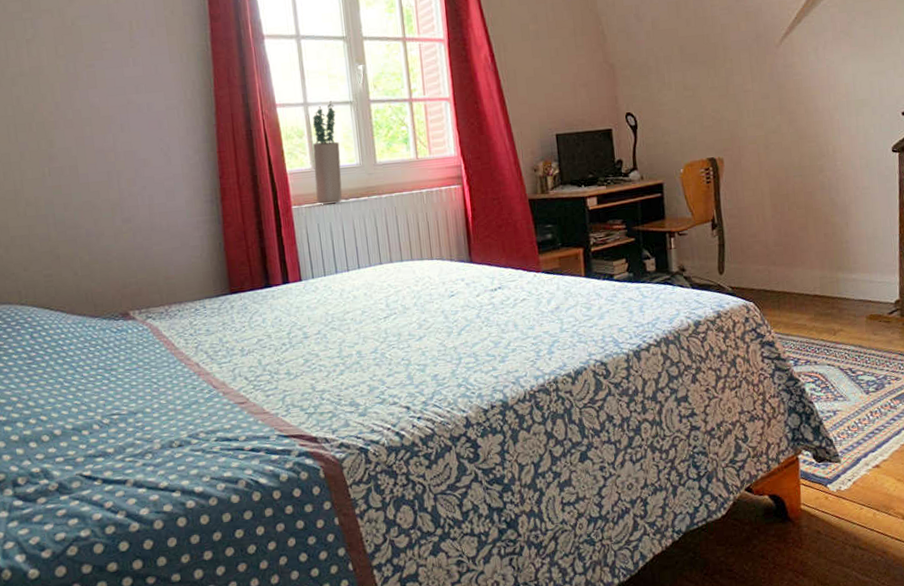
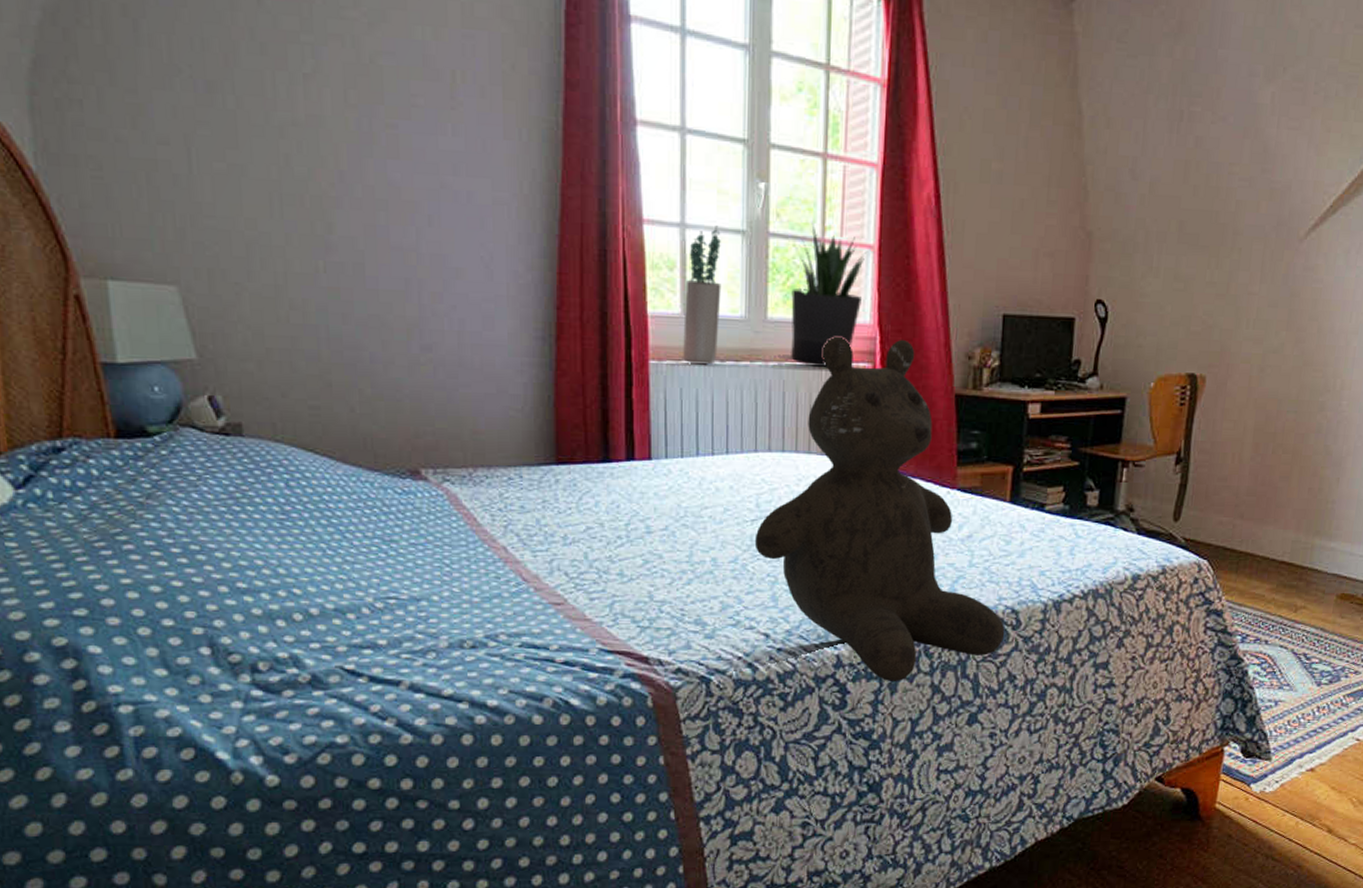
teddy bear: none [388,163,599,434] -> present [754,336,1005,682]
planter: none [392,88,447,194] -> present [790,223,866,367]

